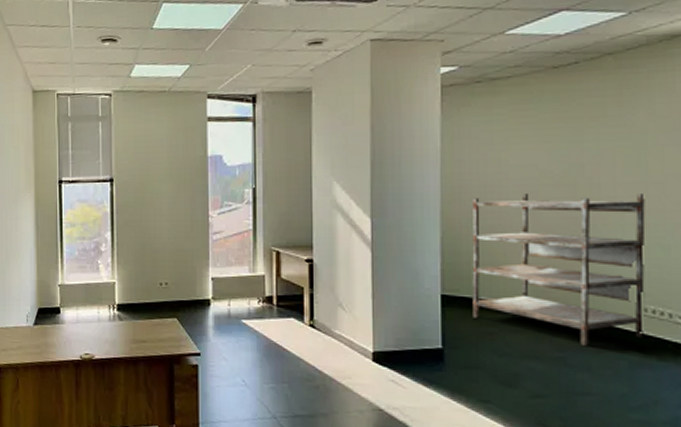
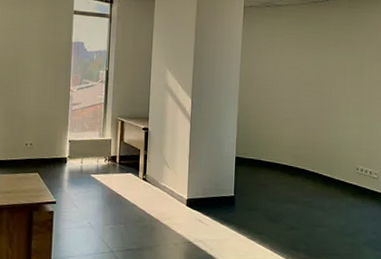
shelving unit: present [472,194,646,345] -> none [255,87,361,193]

